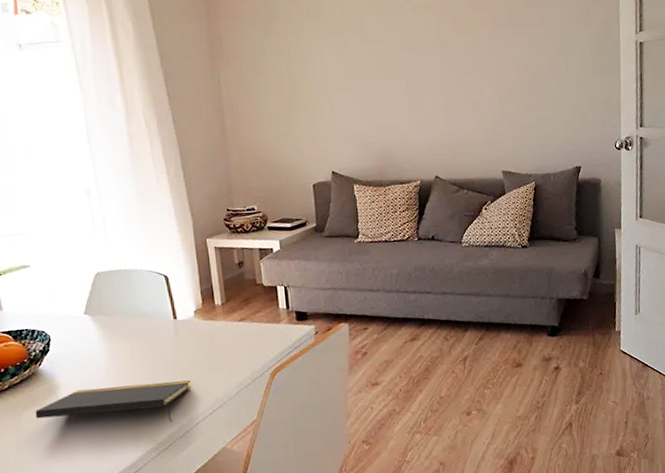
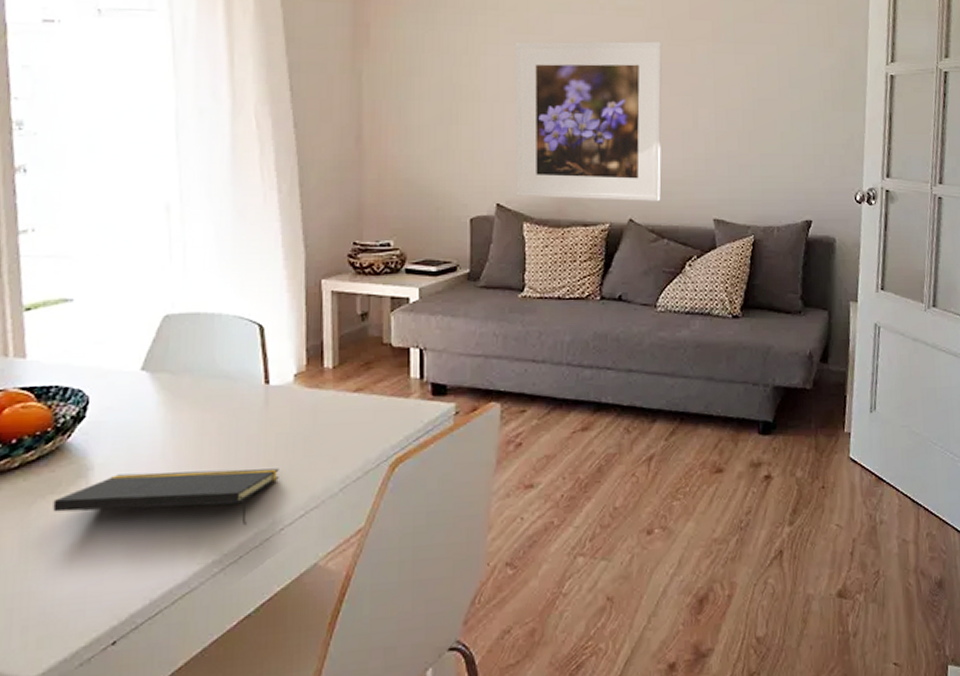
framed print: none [336,31,459,164] -> present [516,41,663,202]

